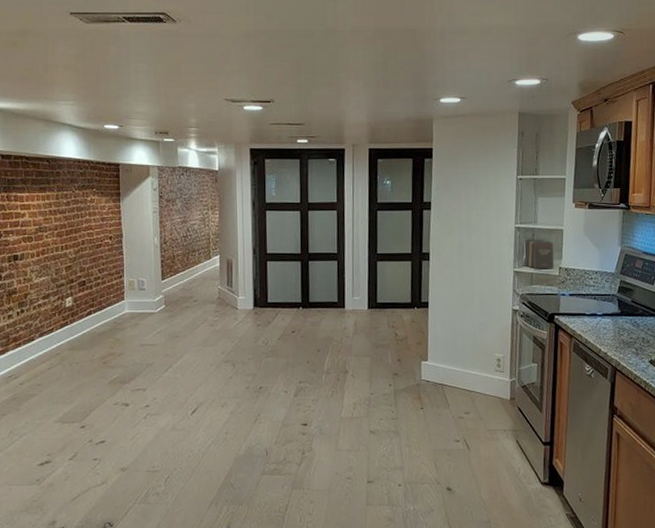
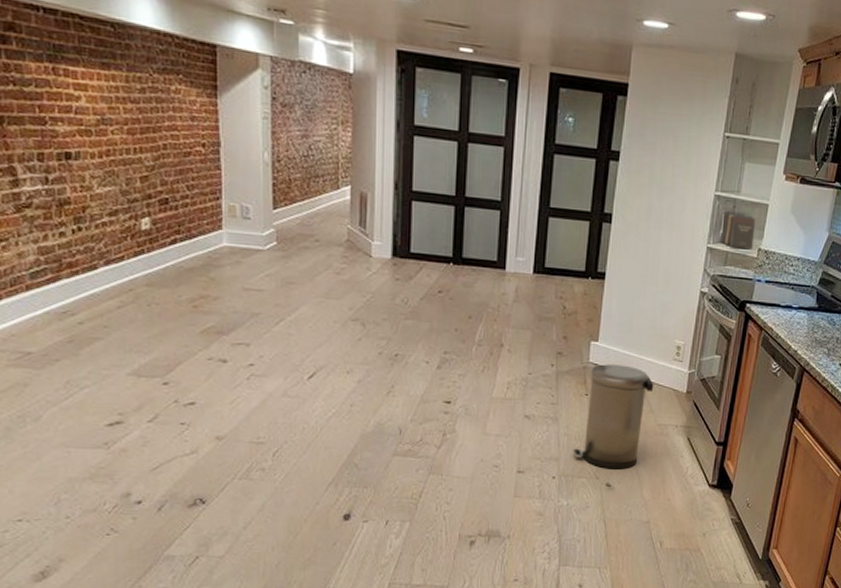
pedal bin: none [414,379,481,474] -> present [573,364,654,470]

